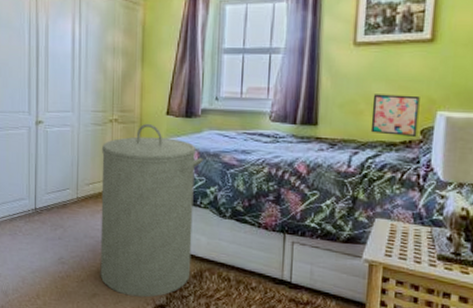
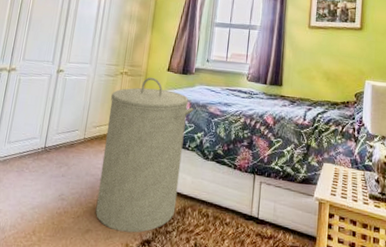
wall art: present [370,94,420,137] -> none [320,65,354,99]

